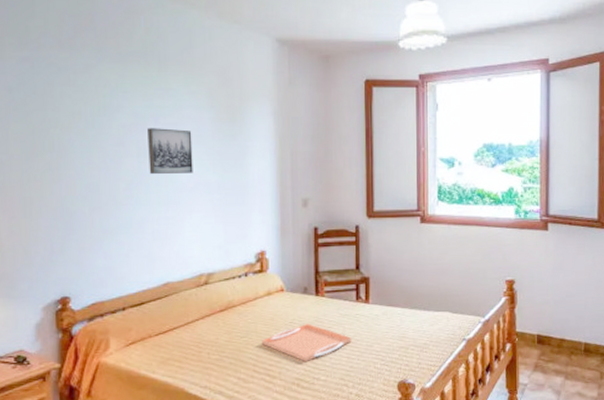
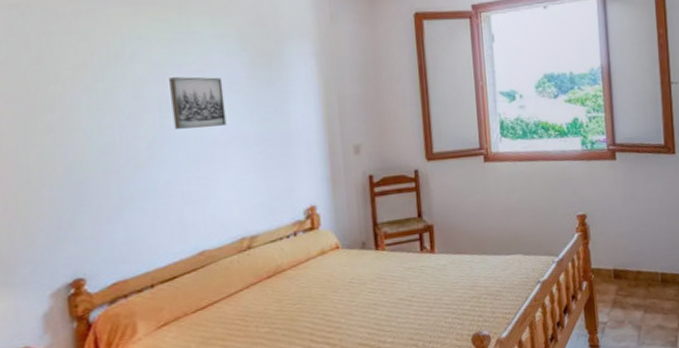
serving tray: present [262,324,352,363] -> none [318,282,419,325]

